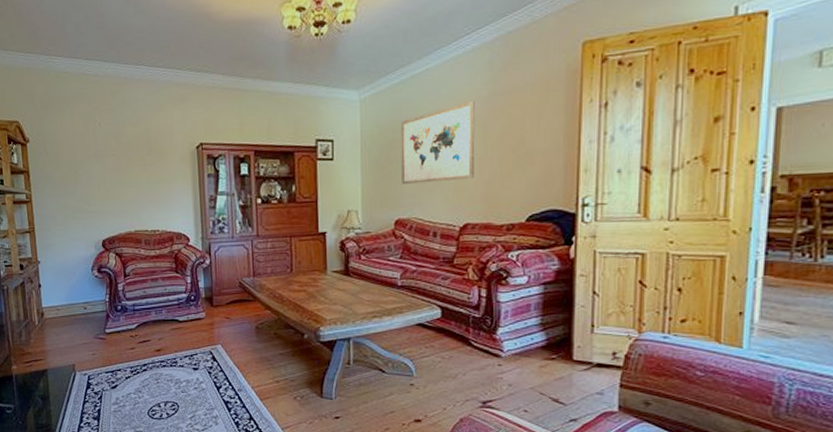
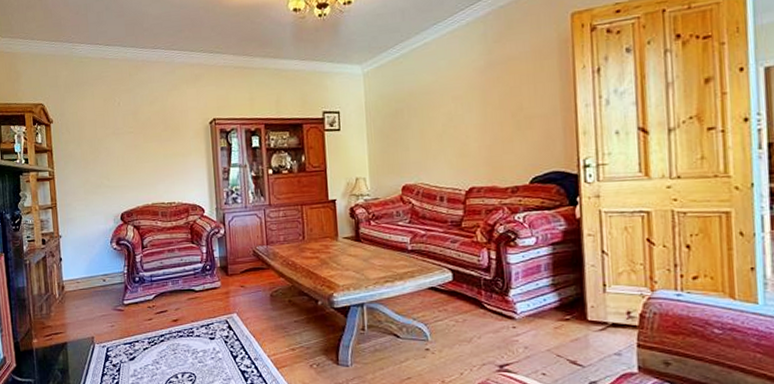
wall art: present [400,100,475,184] -> none [403,70,476,151]

